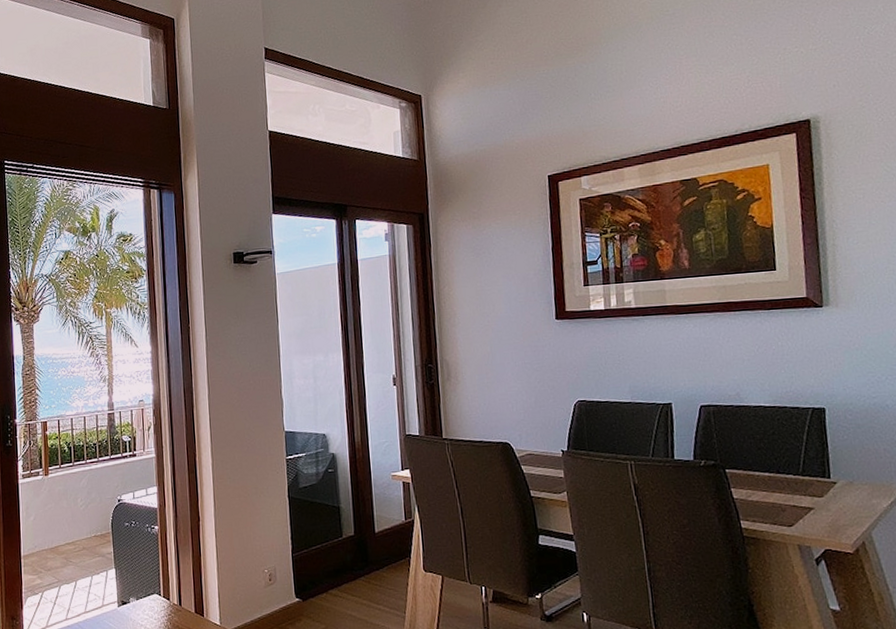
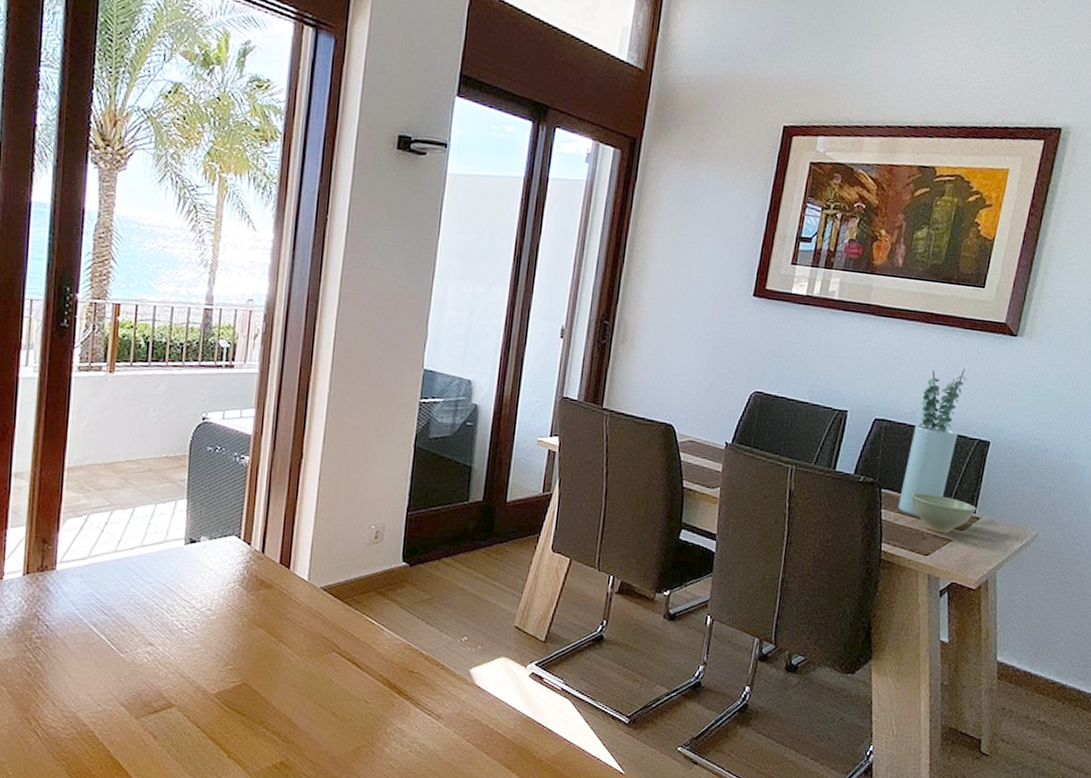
vase: none [742,345,792,492] -> present [898,368,966,518]
bowl: none [757,466,830,503] -> present [911,492,977,534]

